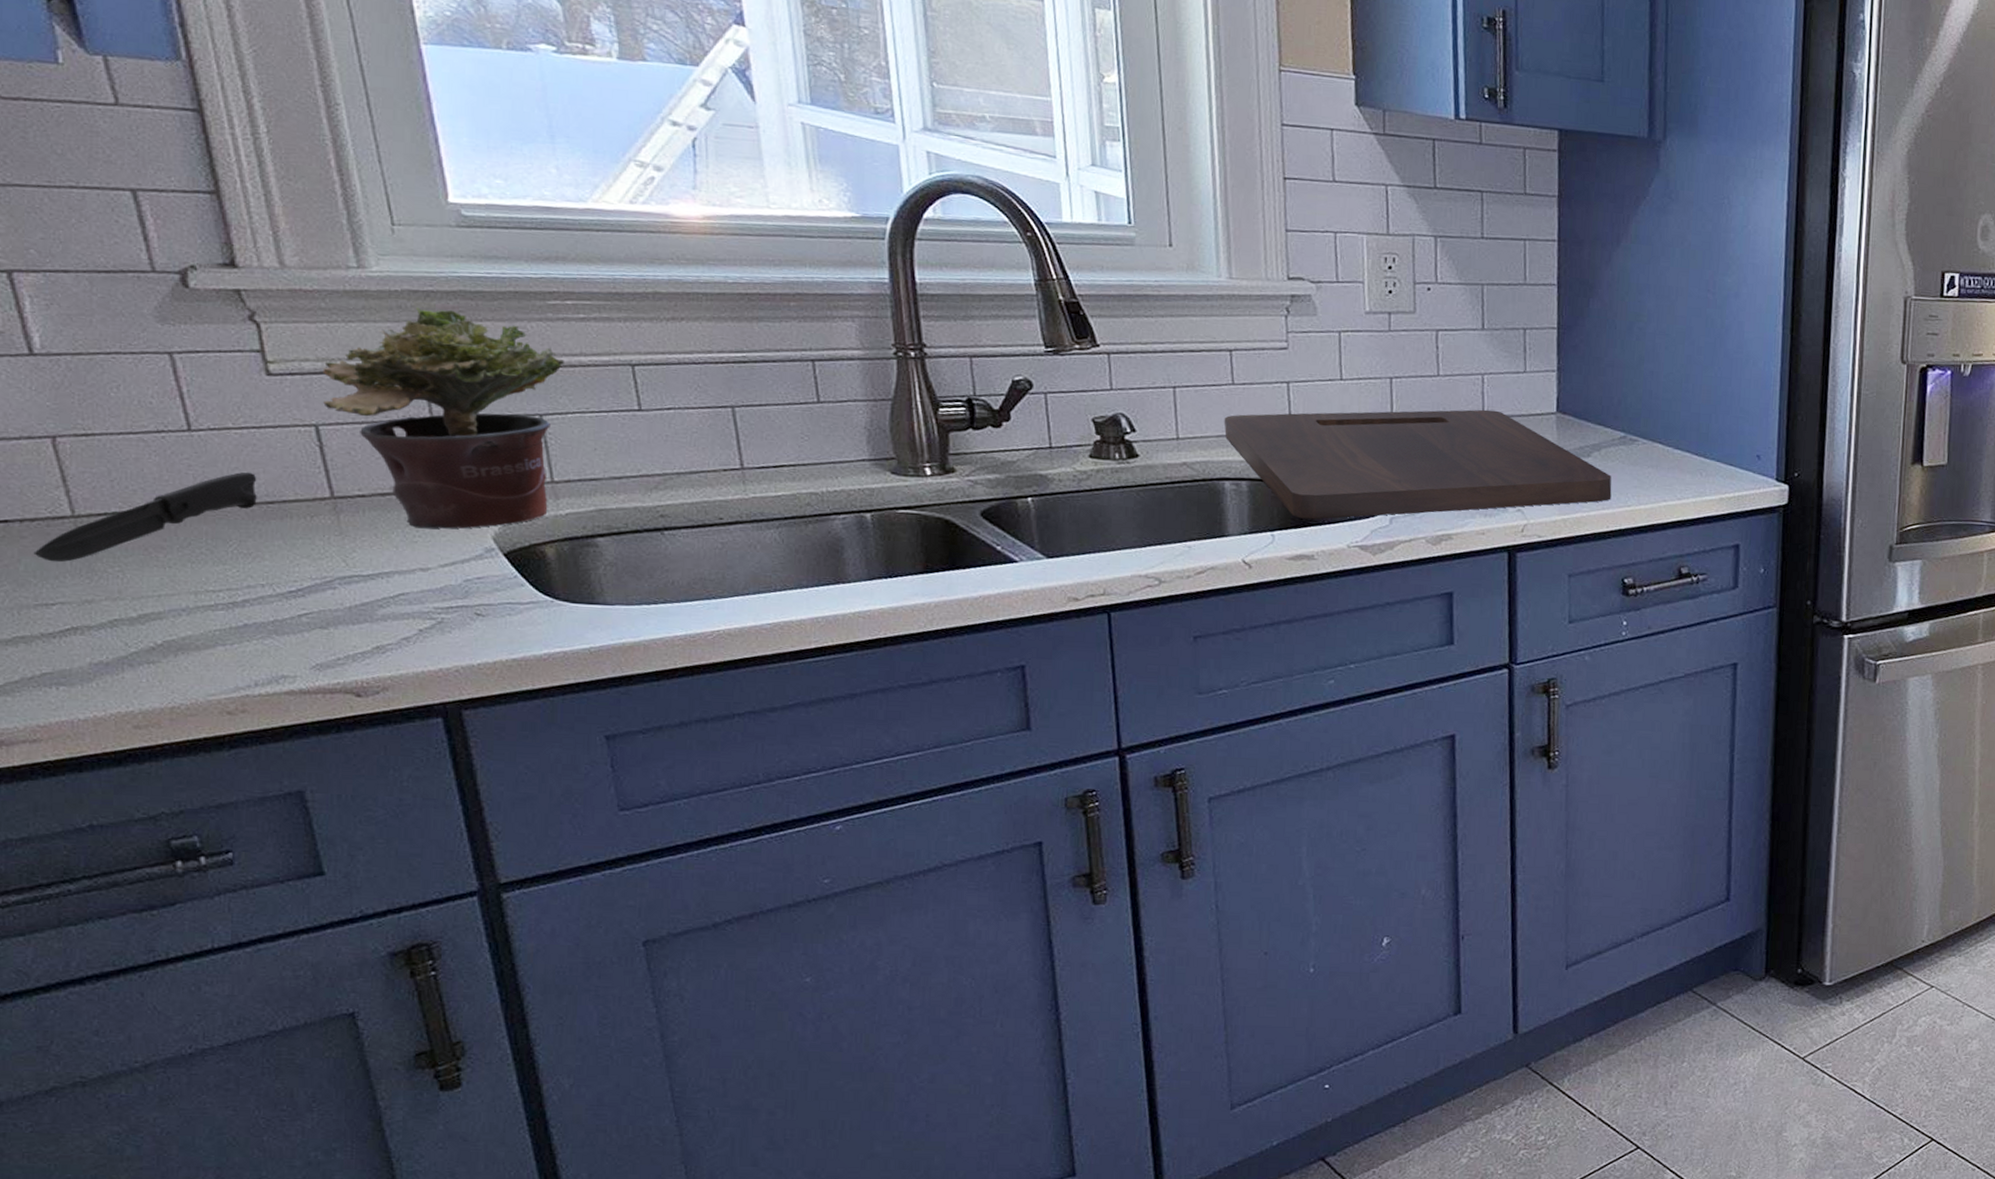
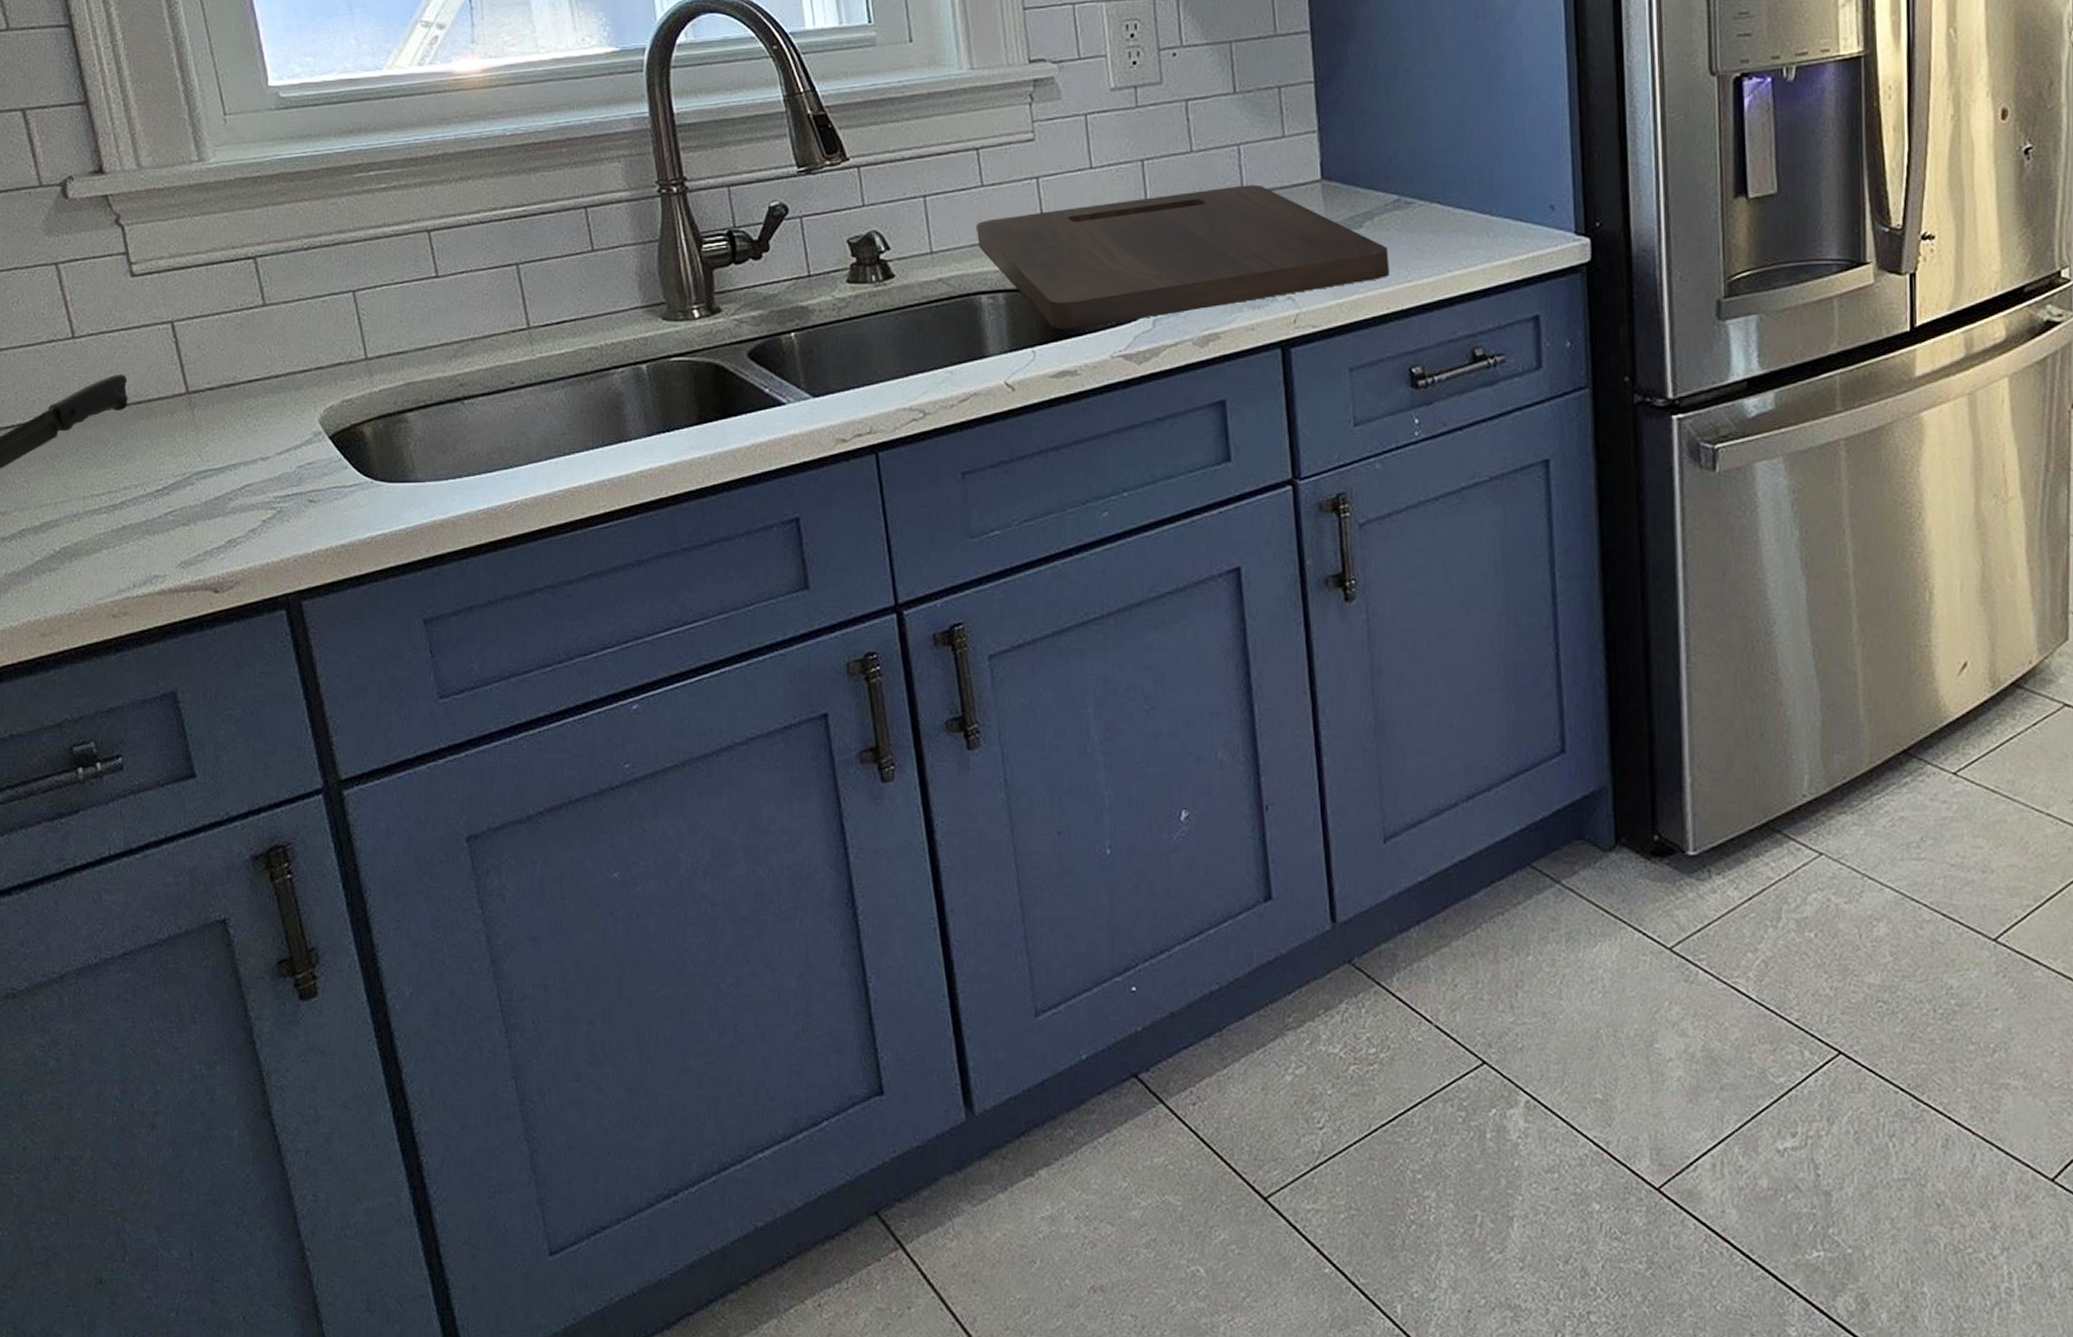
potted plant: present [323,307,564,529] -> none [175,193,371,416]

